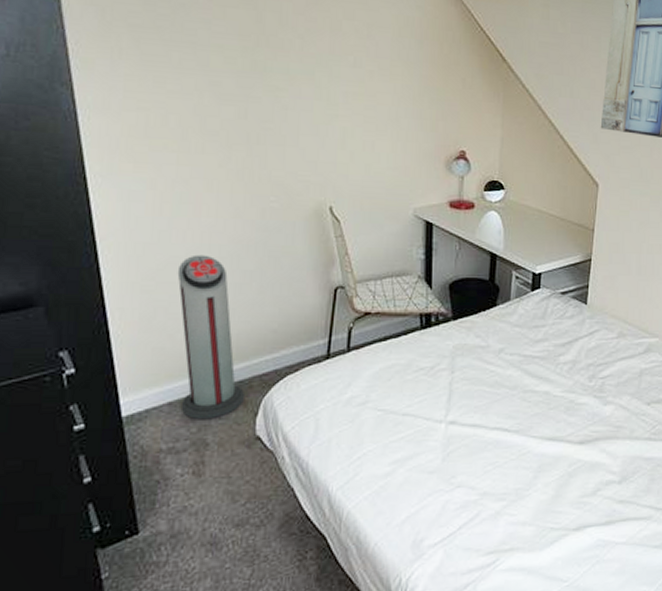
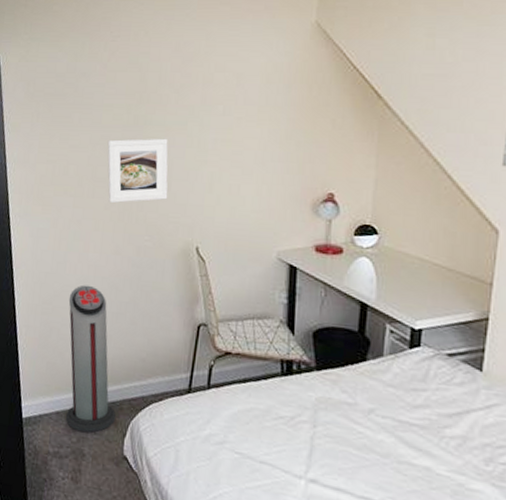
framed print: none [218,86,296,160] -> present [107,138,168,203]

